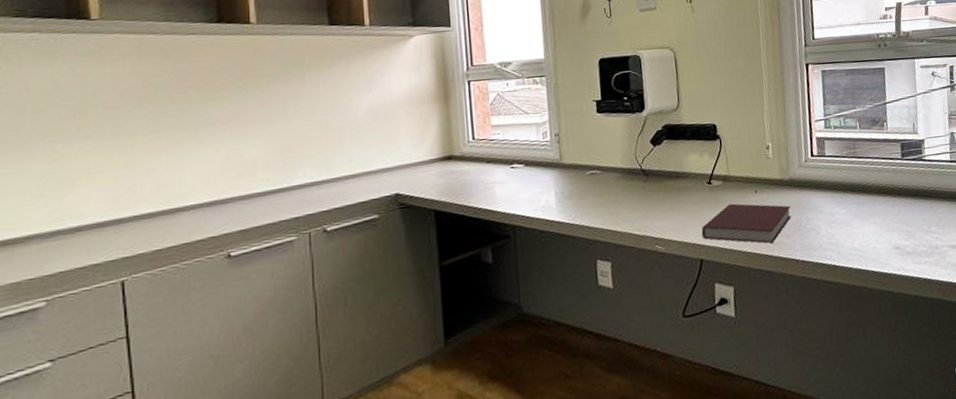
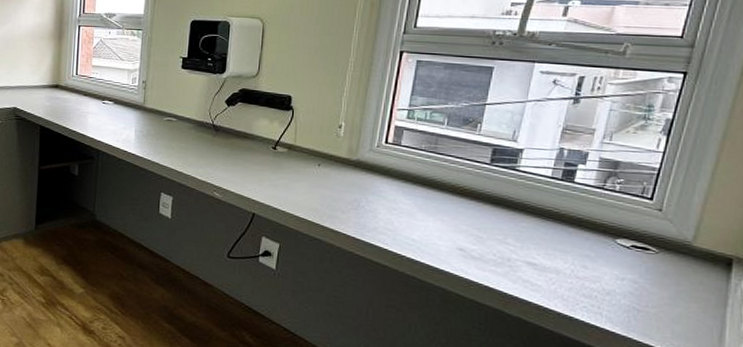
notebook: present [702,203,791,244] -> none [259,171,353,215]

